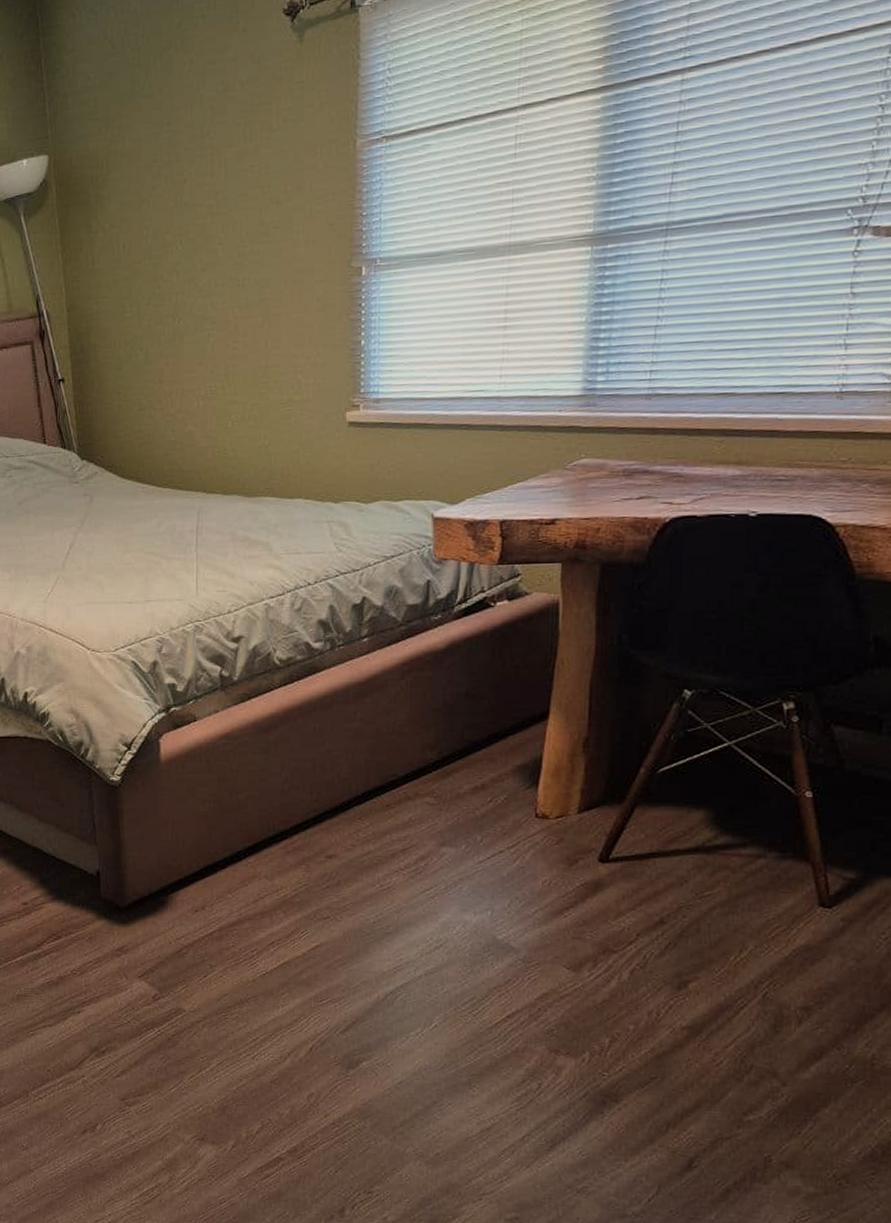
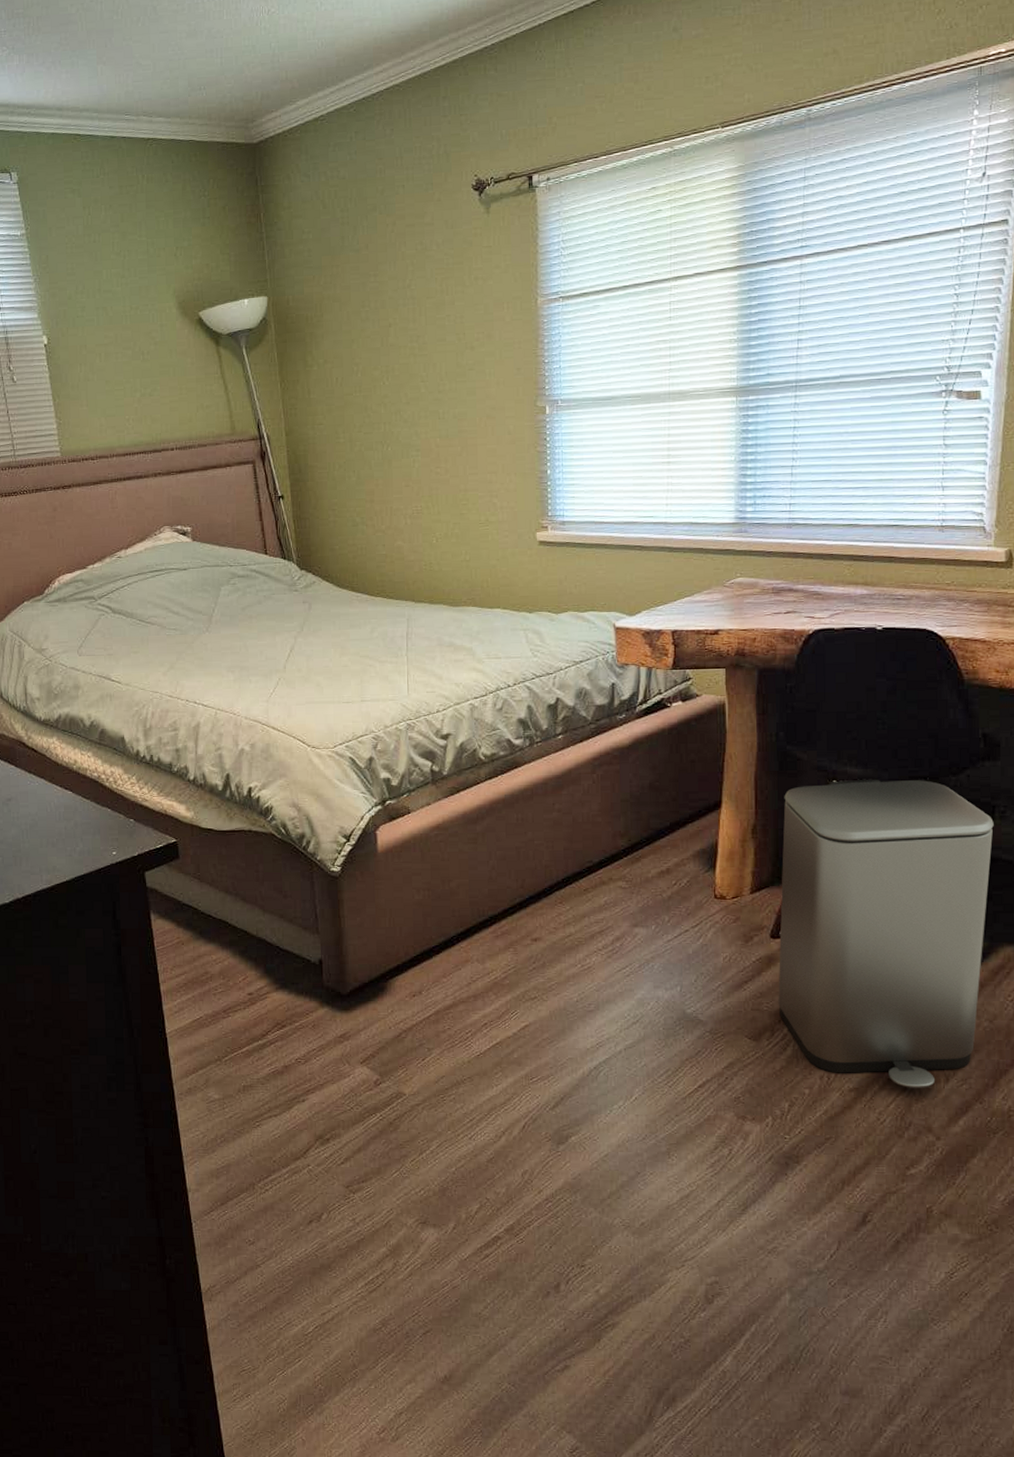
pedal bin: none [603,688,880,1030] -> present [778,779,994,1088]

